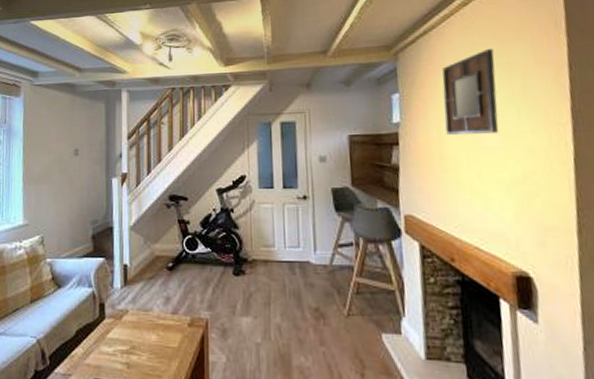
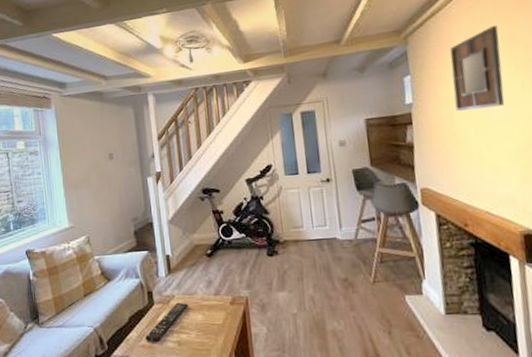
remote control: none [91,318,142,361] -> present [145,302,189,342]

